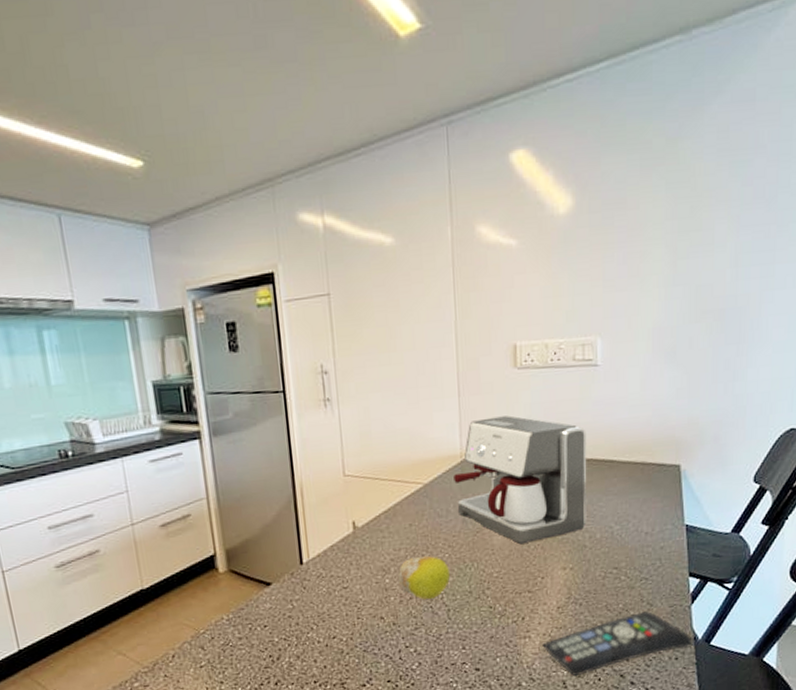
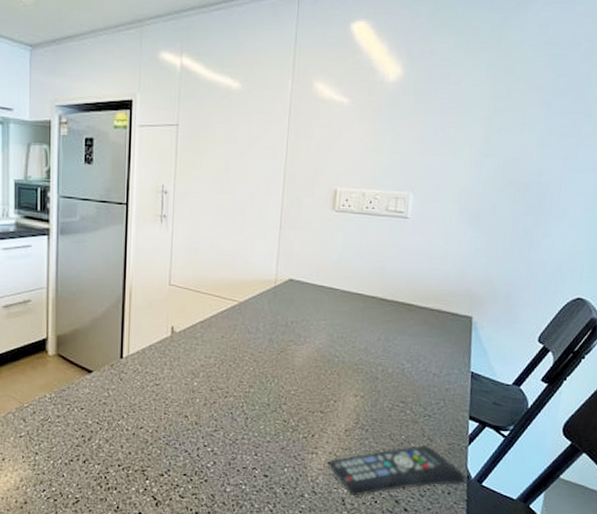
fruit: present [399,555,451,599] -> none [206,366,253,405]
coffee maker: present [454,415,587,544] -> none [266,251,390,368]

